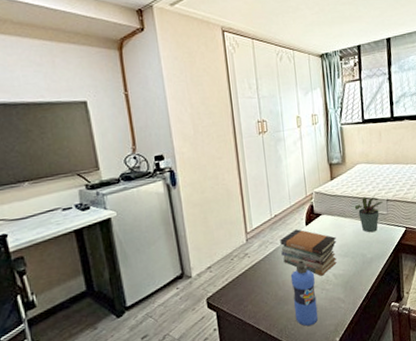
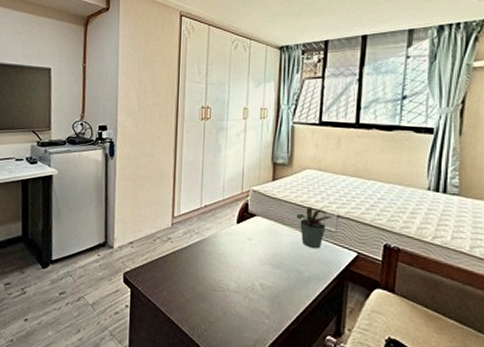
book stack: present [280,229,337,276] -> none [206,225,270,282]
water bottle: present [290,260,319,327] -> none [210,259,239,333]

